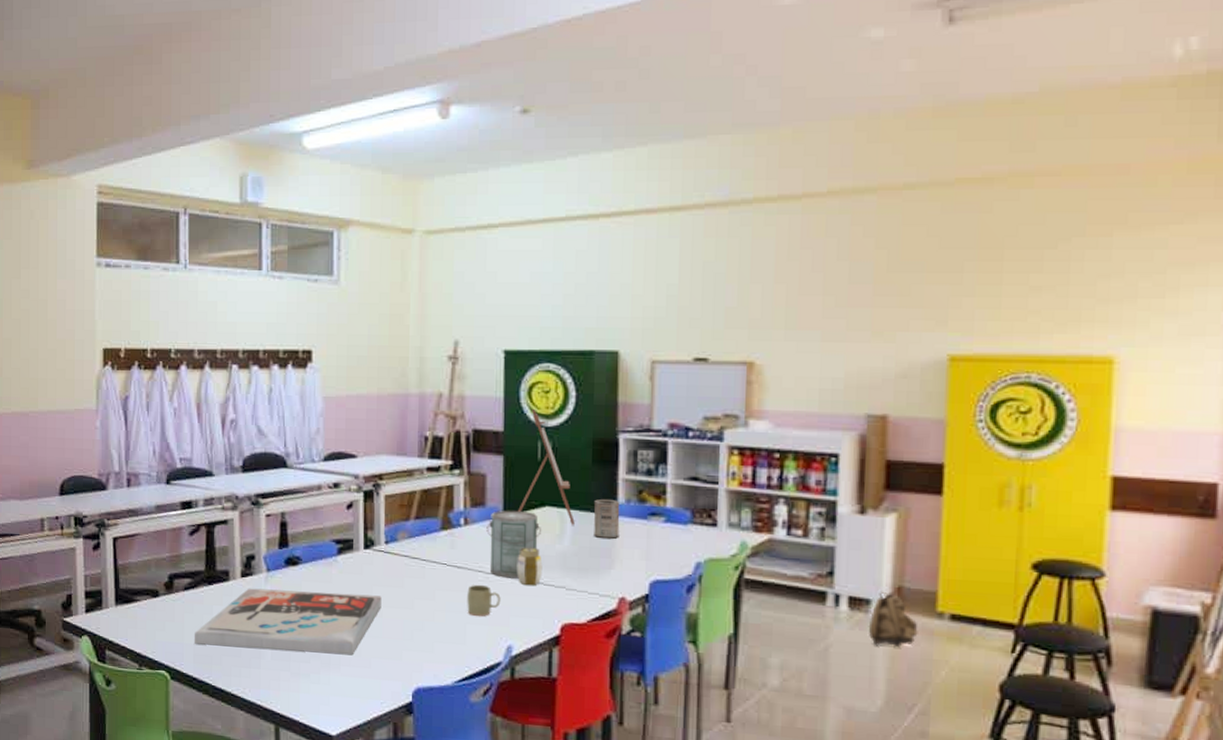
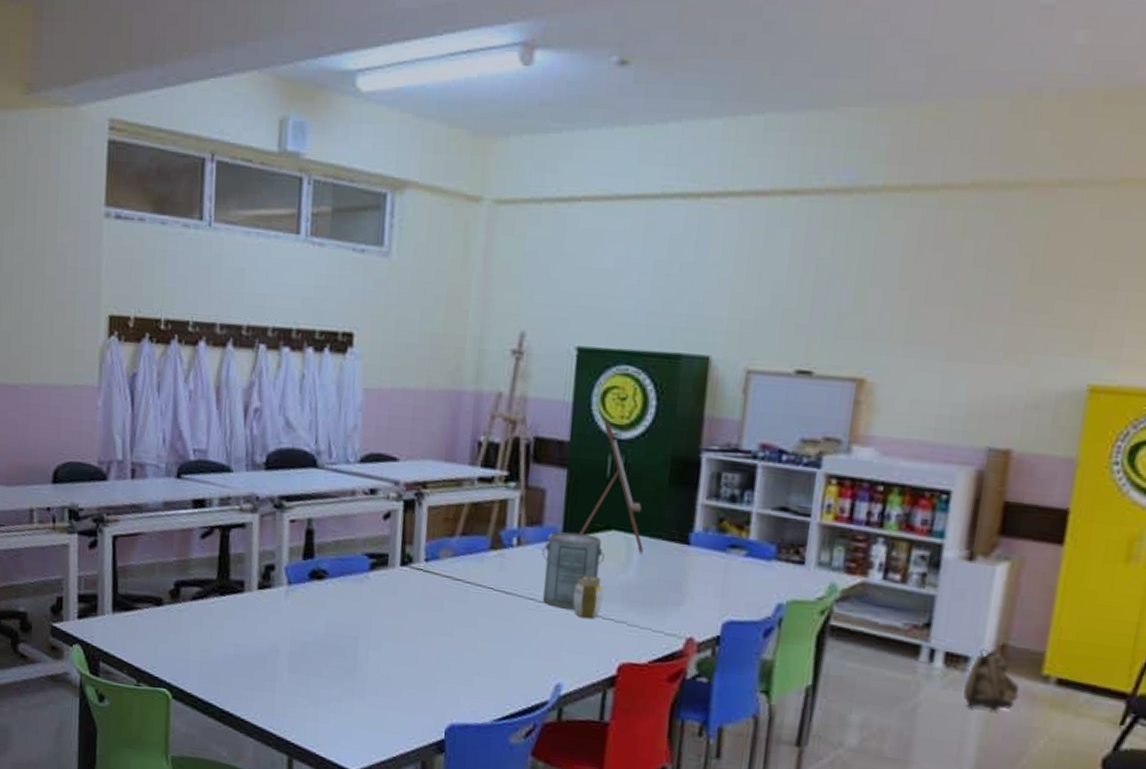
canvas: present [195,588,382,656] -> none [201,602,417,684]
mug: present [467,584,501,616] -> none [513,613,553,650]
paint can: present [594,499,620,540] -> none [664,526,697,572]

